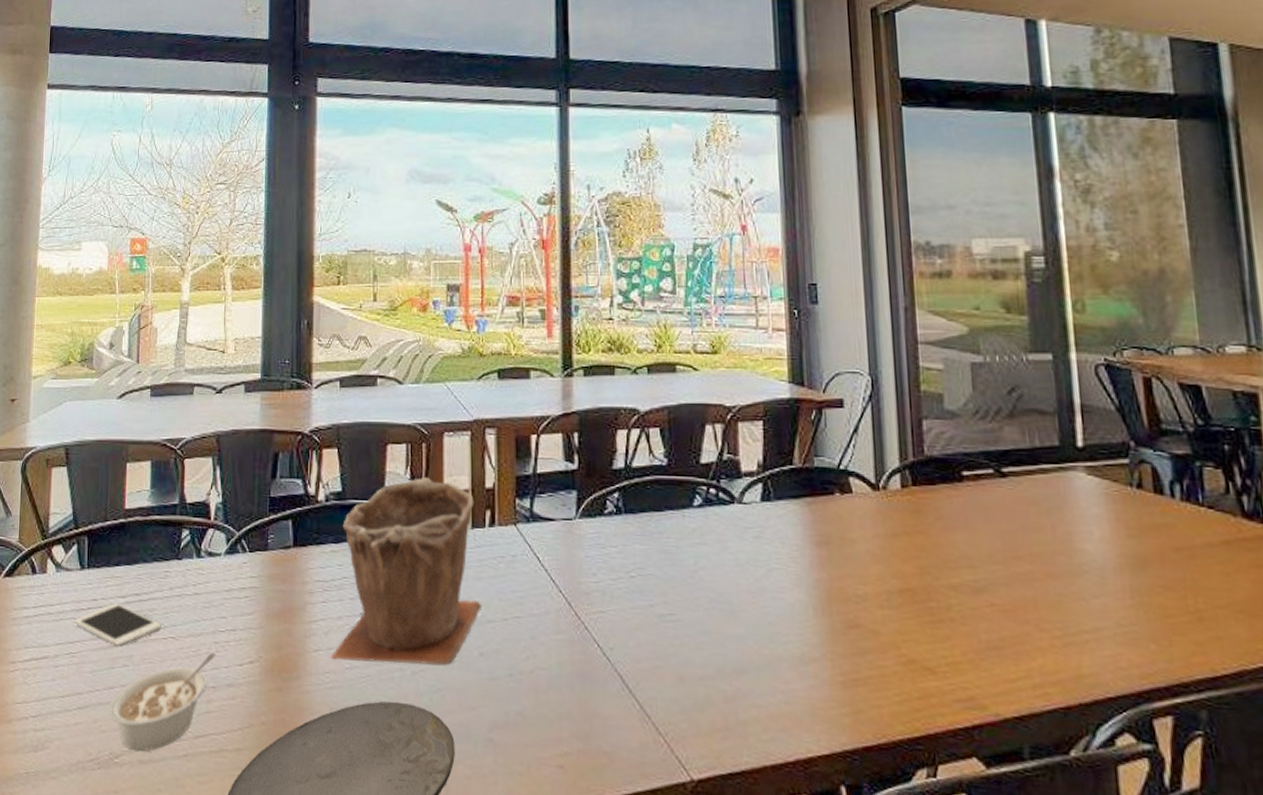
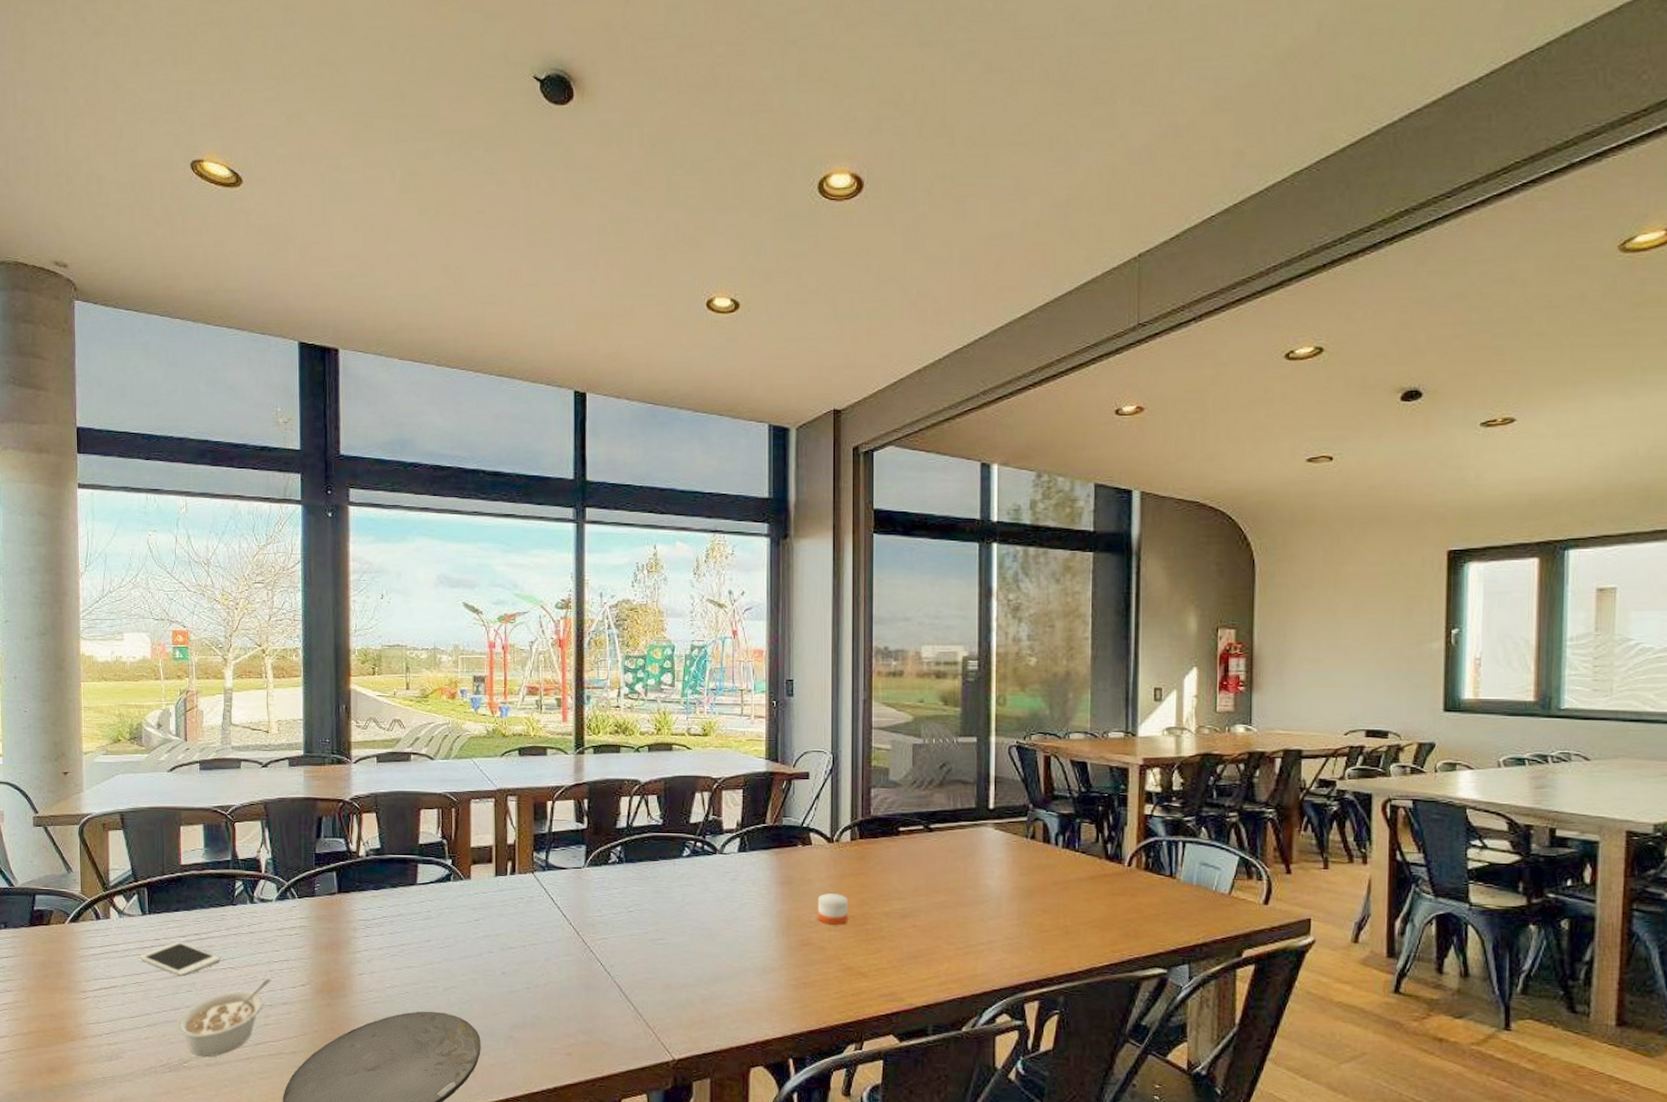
plant pot: present [330,476,483,666] -> none [373,835,505,983]
candle: none [865,556,906,601] -> present [818,892,849,925]

